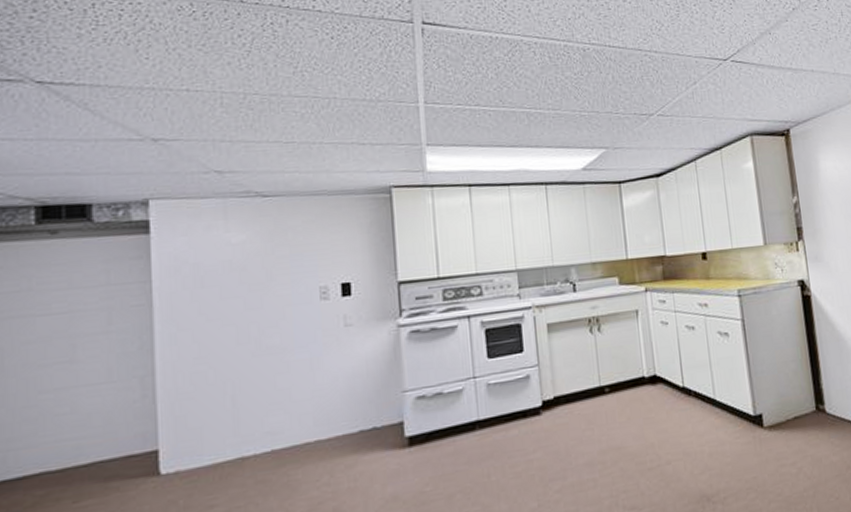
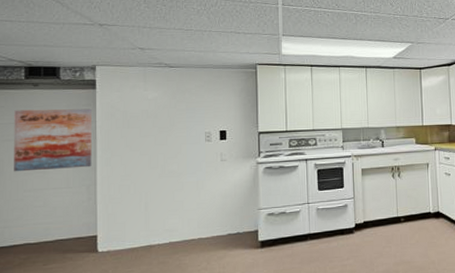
wall art: none [19,262,147,365] -> present [14,108,92,172]

